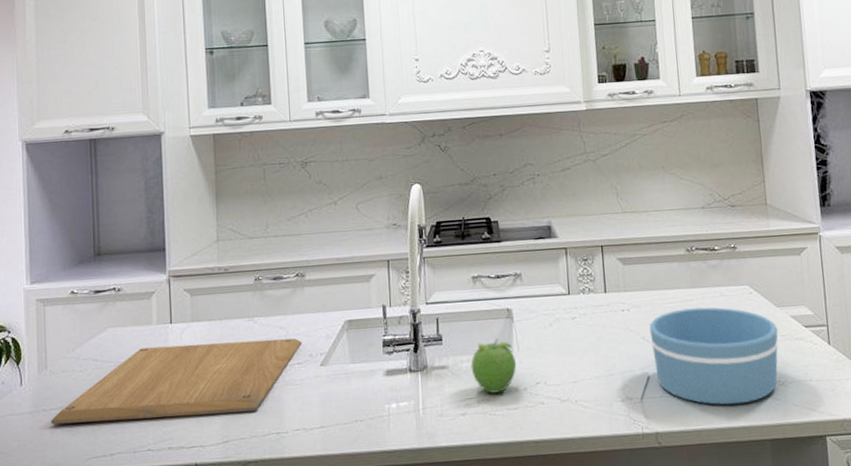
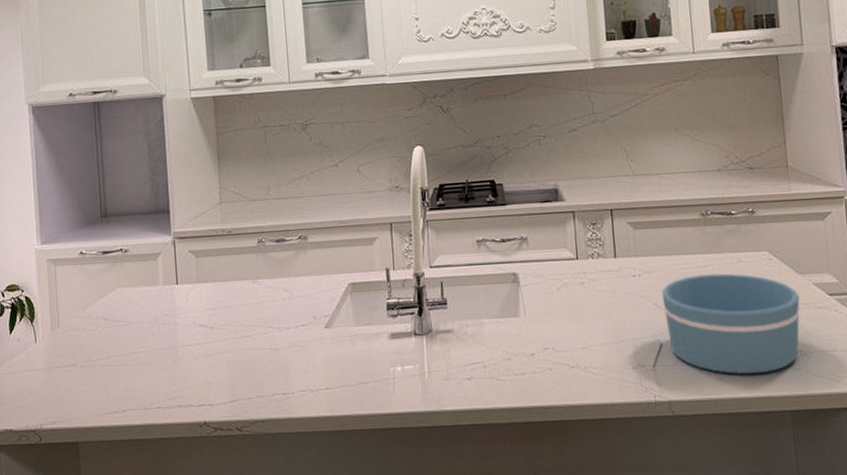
chopping board: present [51,338,303,425] -> none [64,300,307,381]
fruit: present [471,339,517,393] -> none [476,303,524,358]

